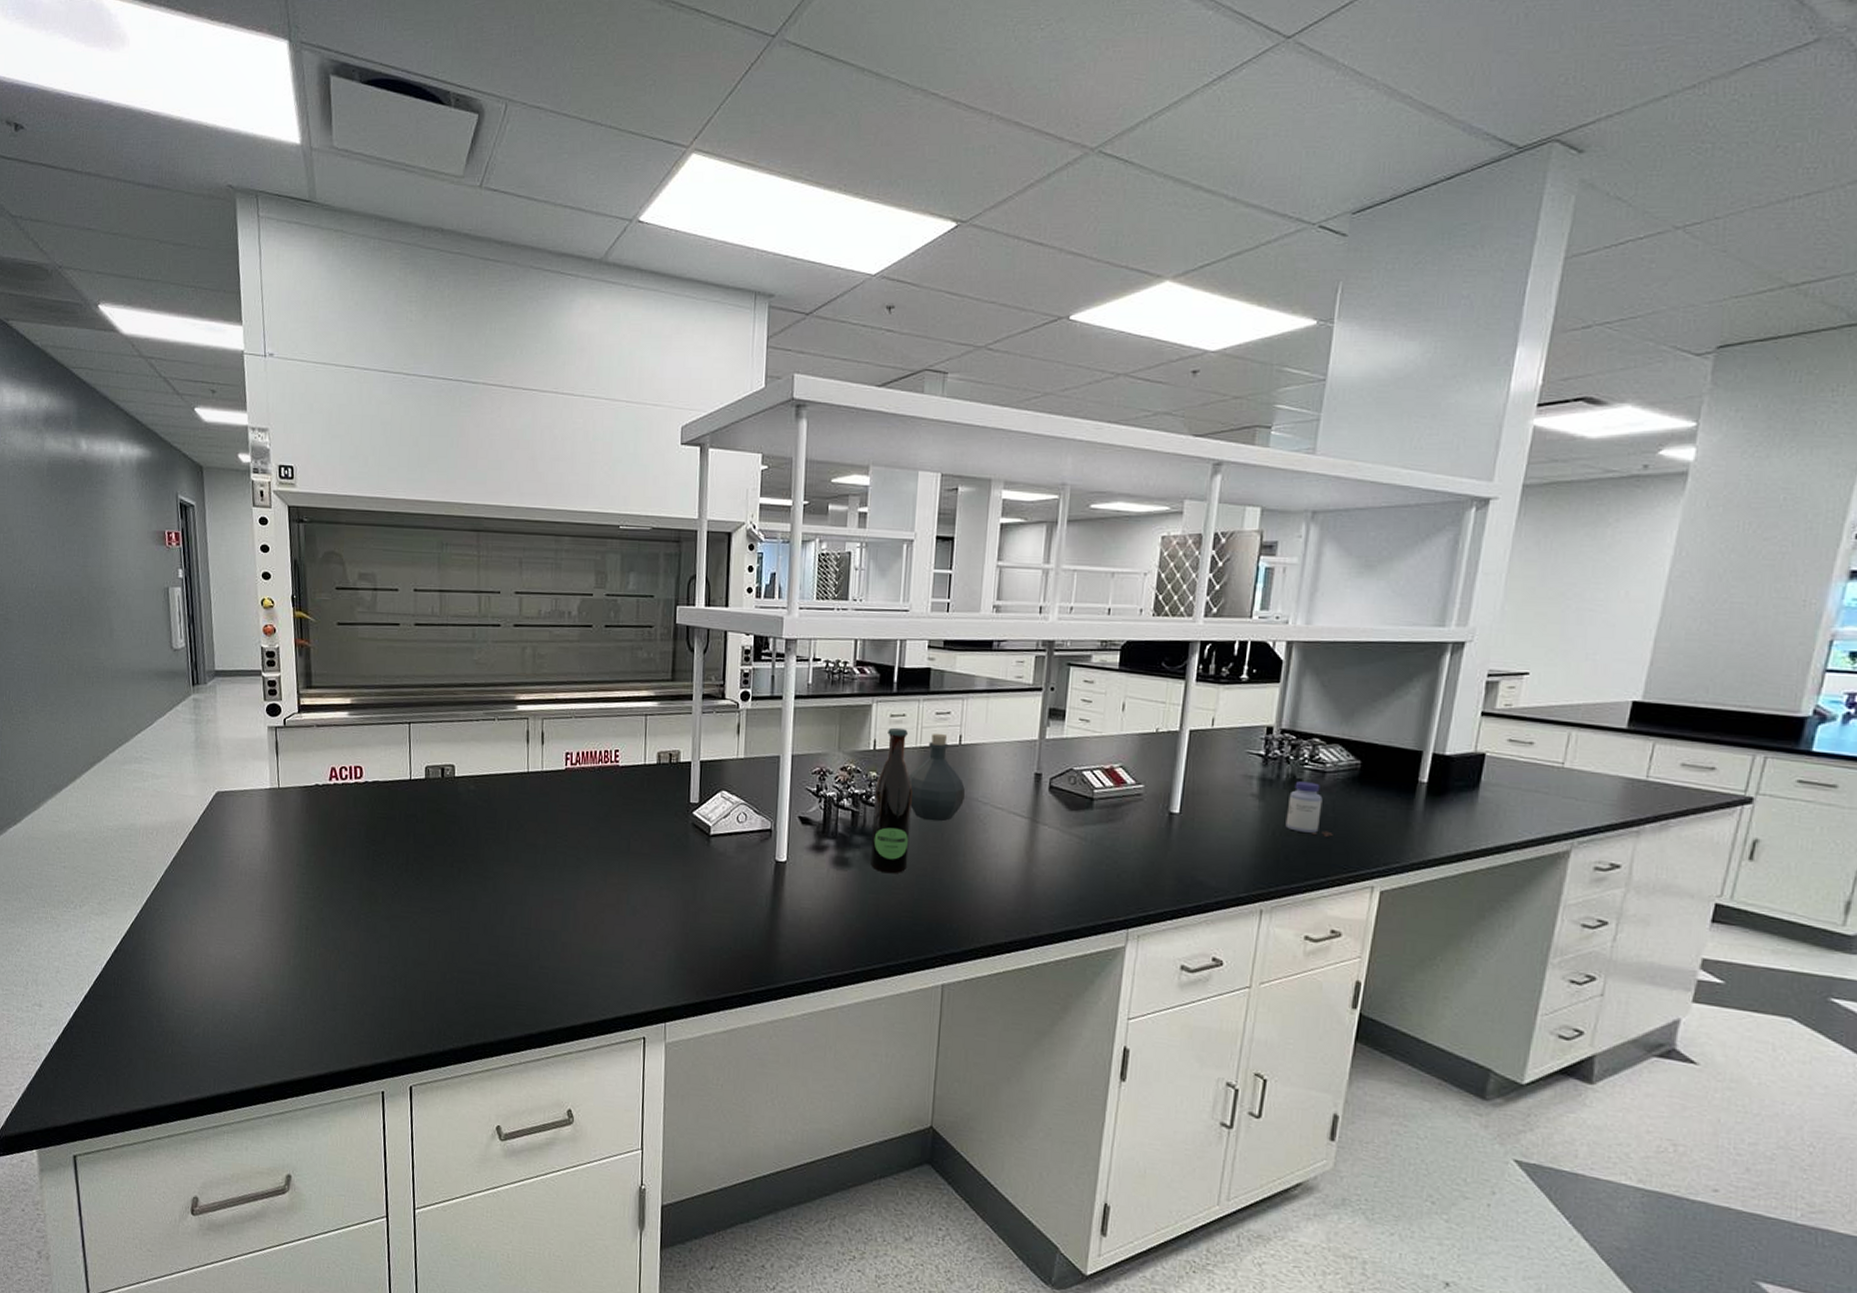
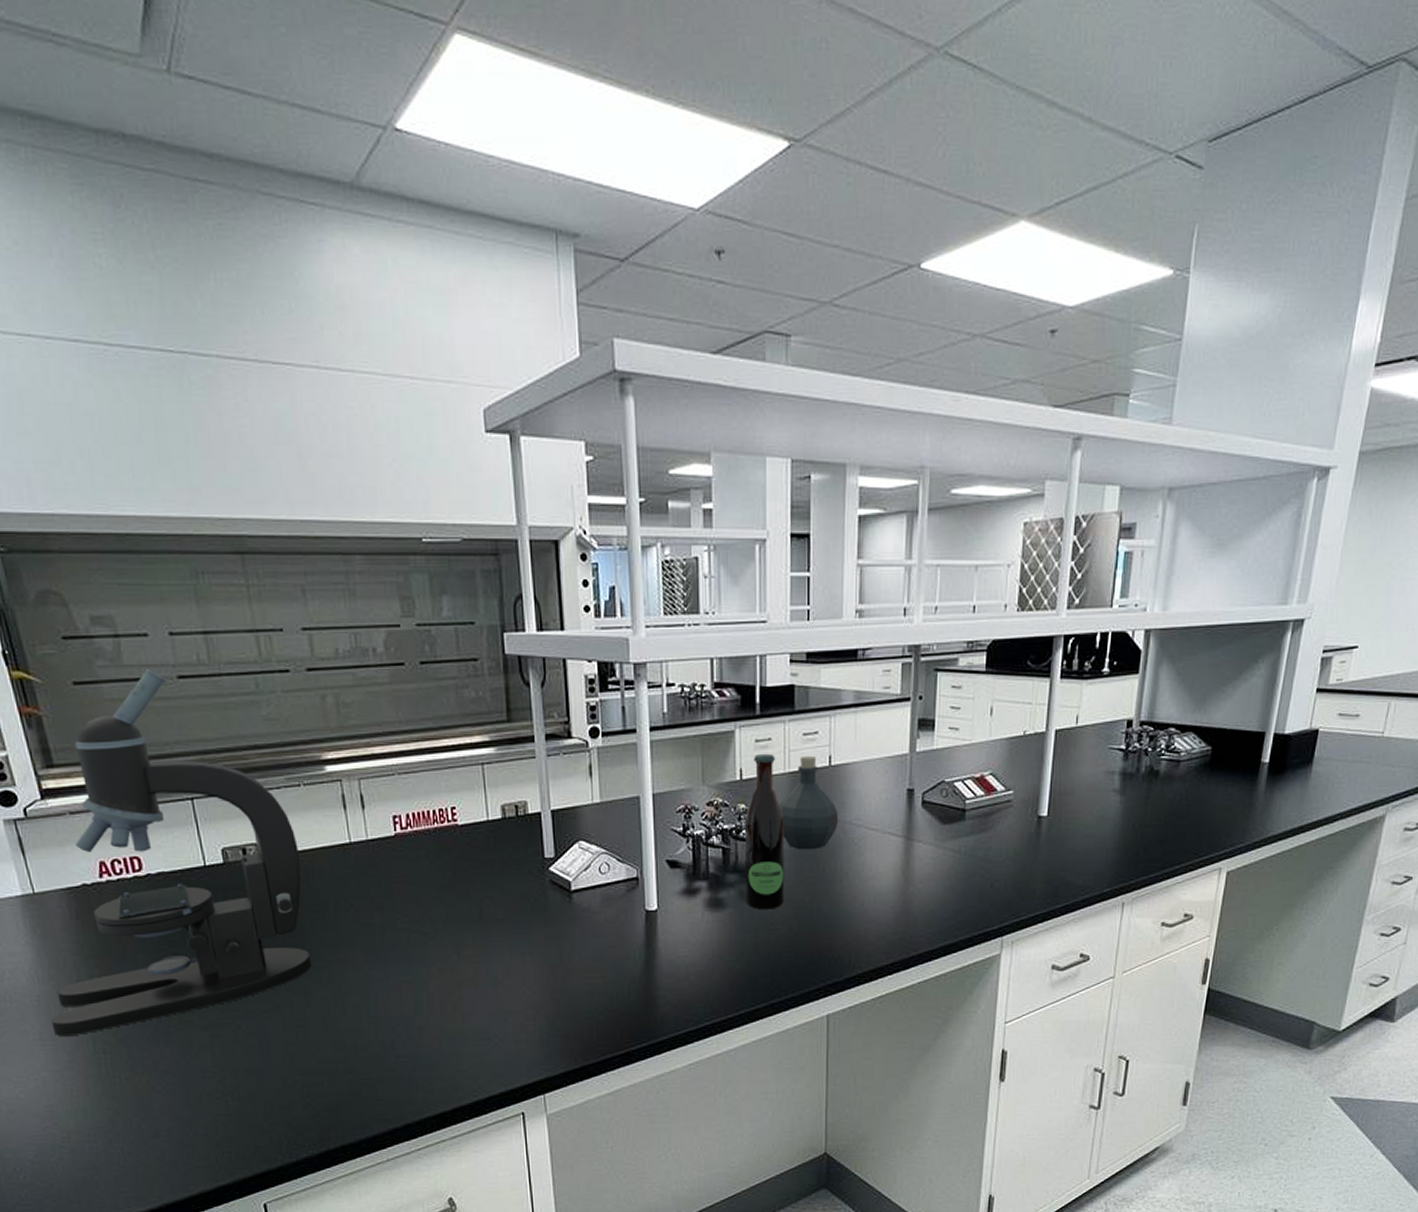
microscope: none [271,615,487,911] -> present [51,668,312,1037]
medicine bottle: present [1285,781,1333,837] -> none [1144,772,1187,825]

